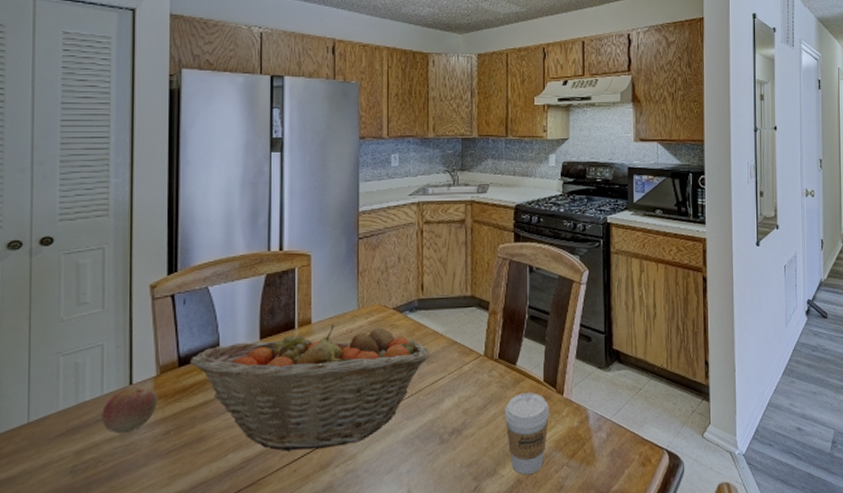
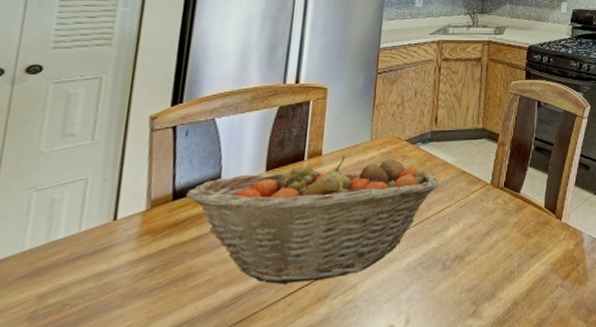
apple: present [101,387,158,434] -> none [74,223,145,274]
coffee cup: present [504,393,549,475] -> none [505,218,548,297]

